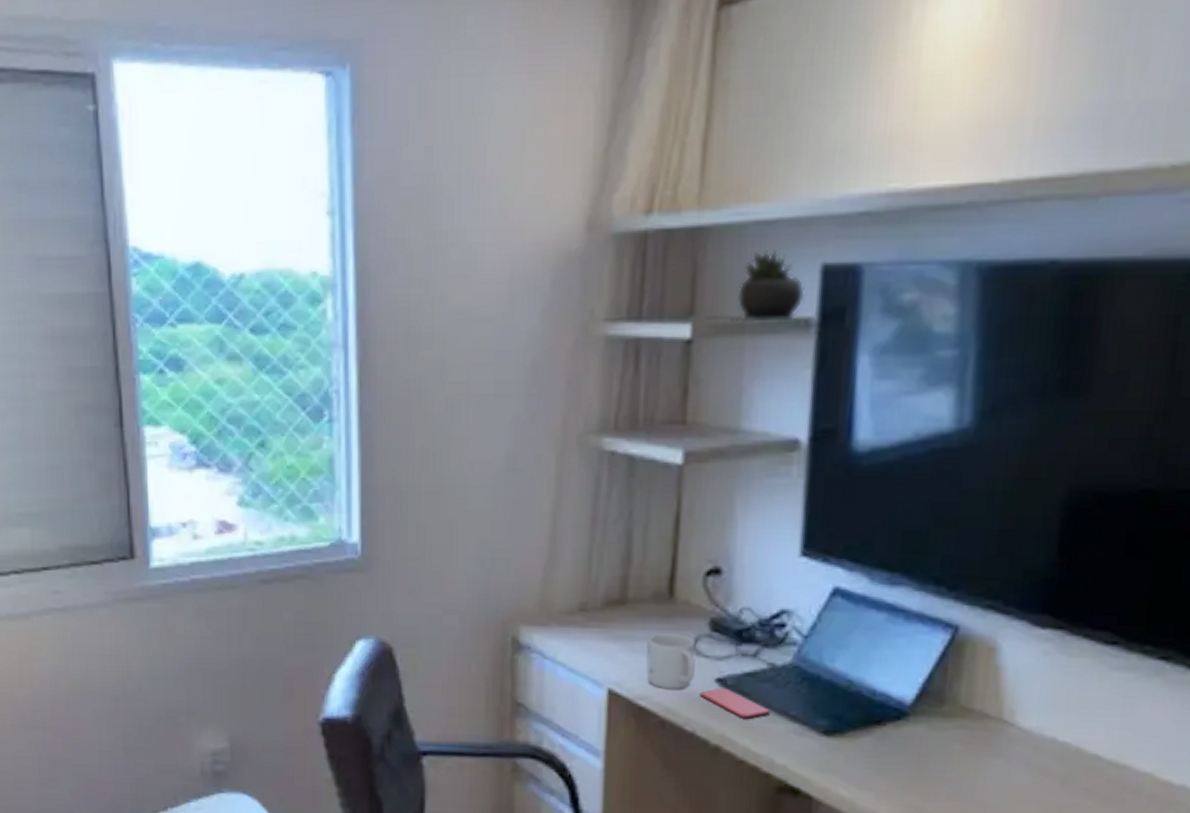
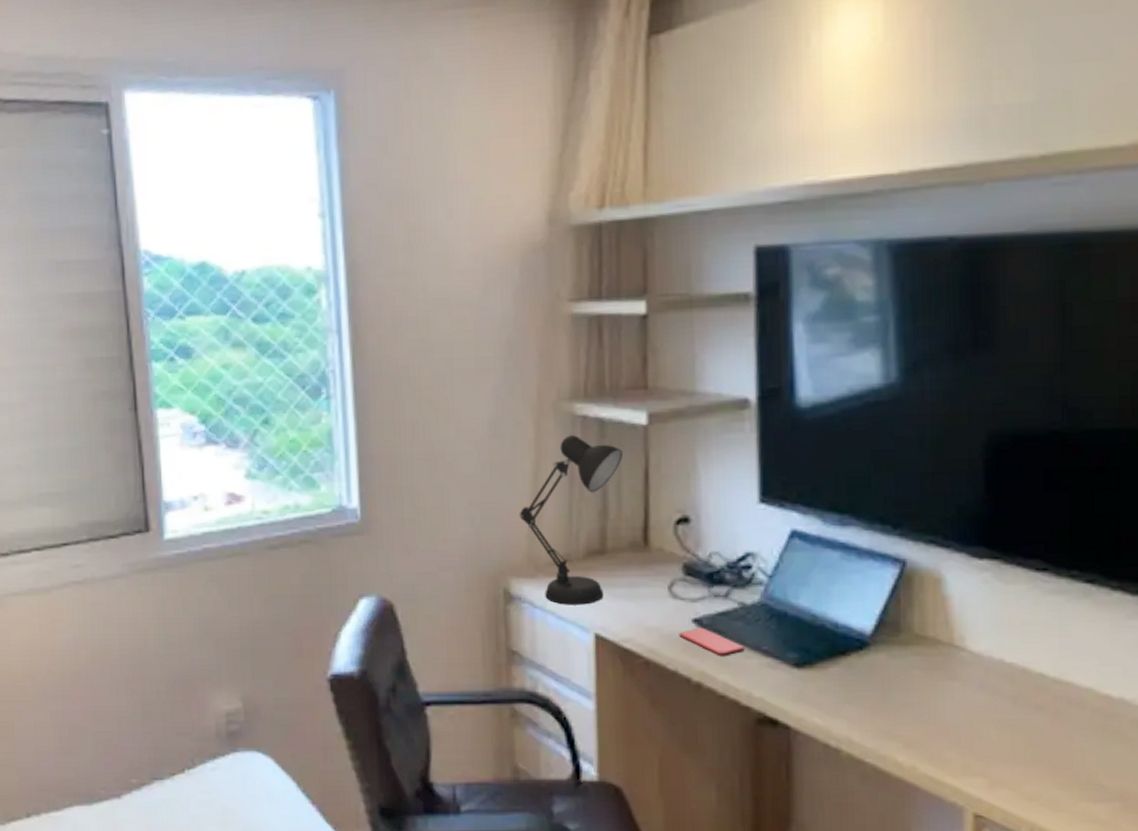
desk lamp: none [533,473,652,658] -> present [519,435,622,605]
mug: present [646,632,696,690] -> none [626,578,674,632]
succulent plant: present [731,249,805,322] -> none [680,234,742,298]

